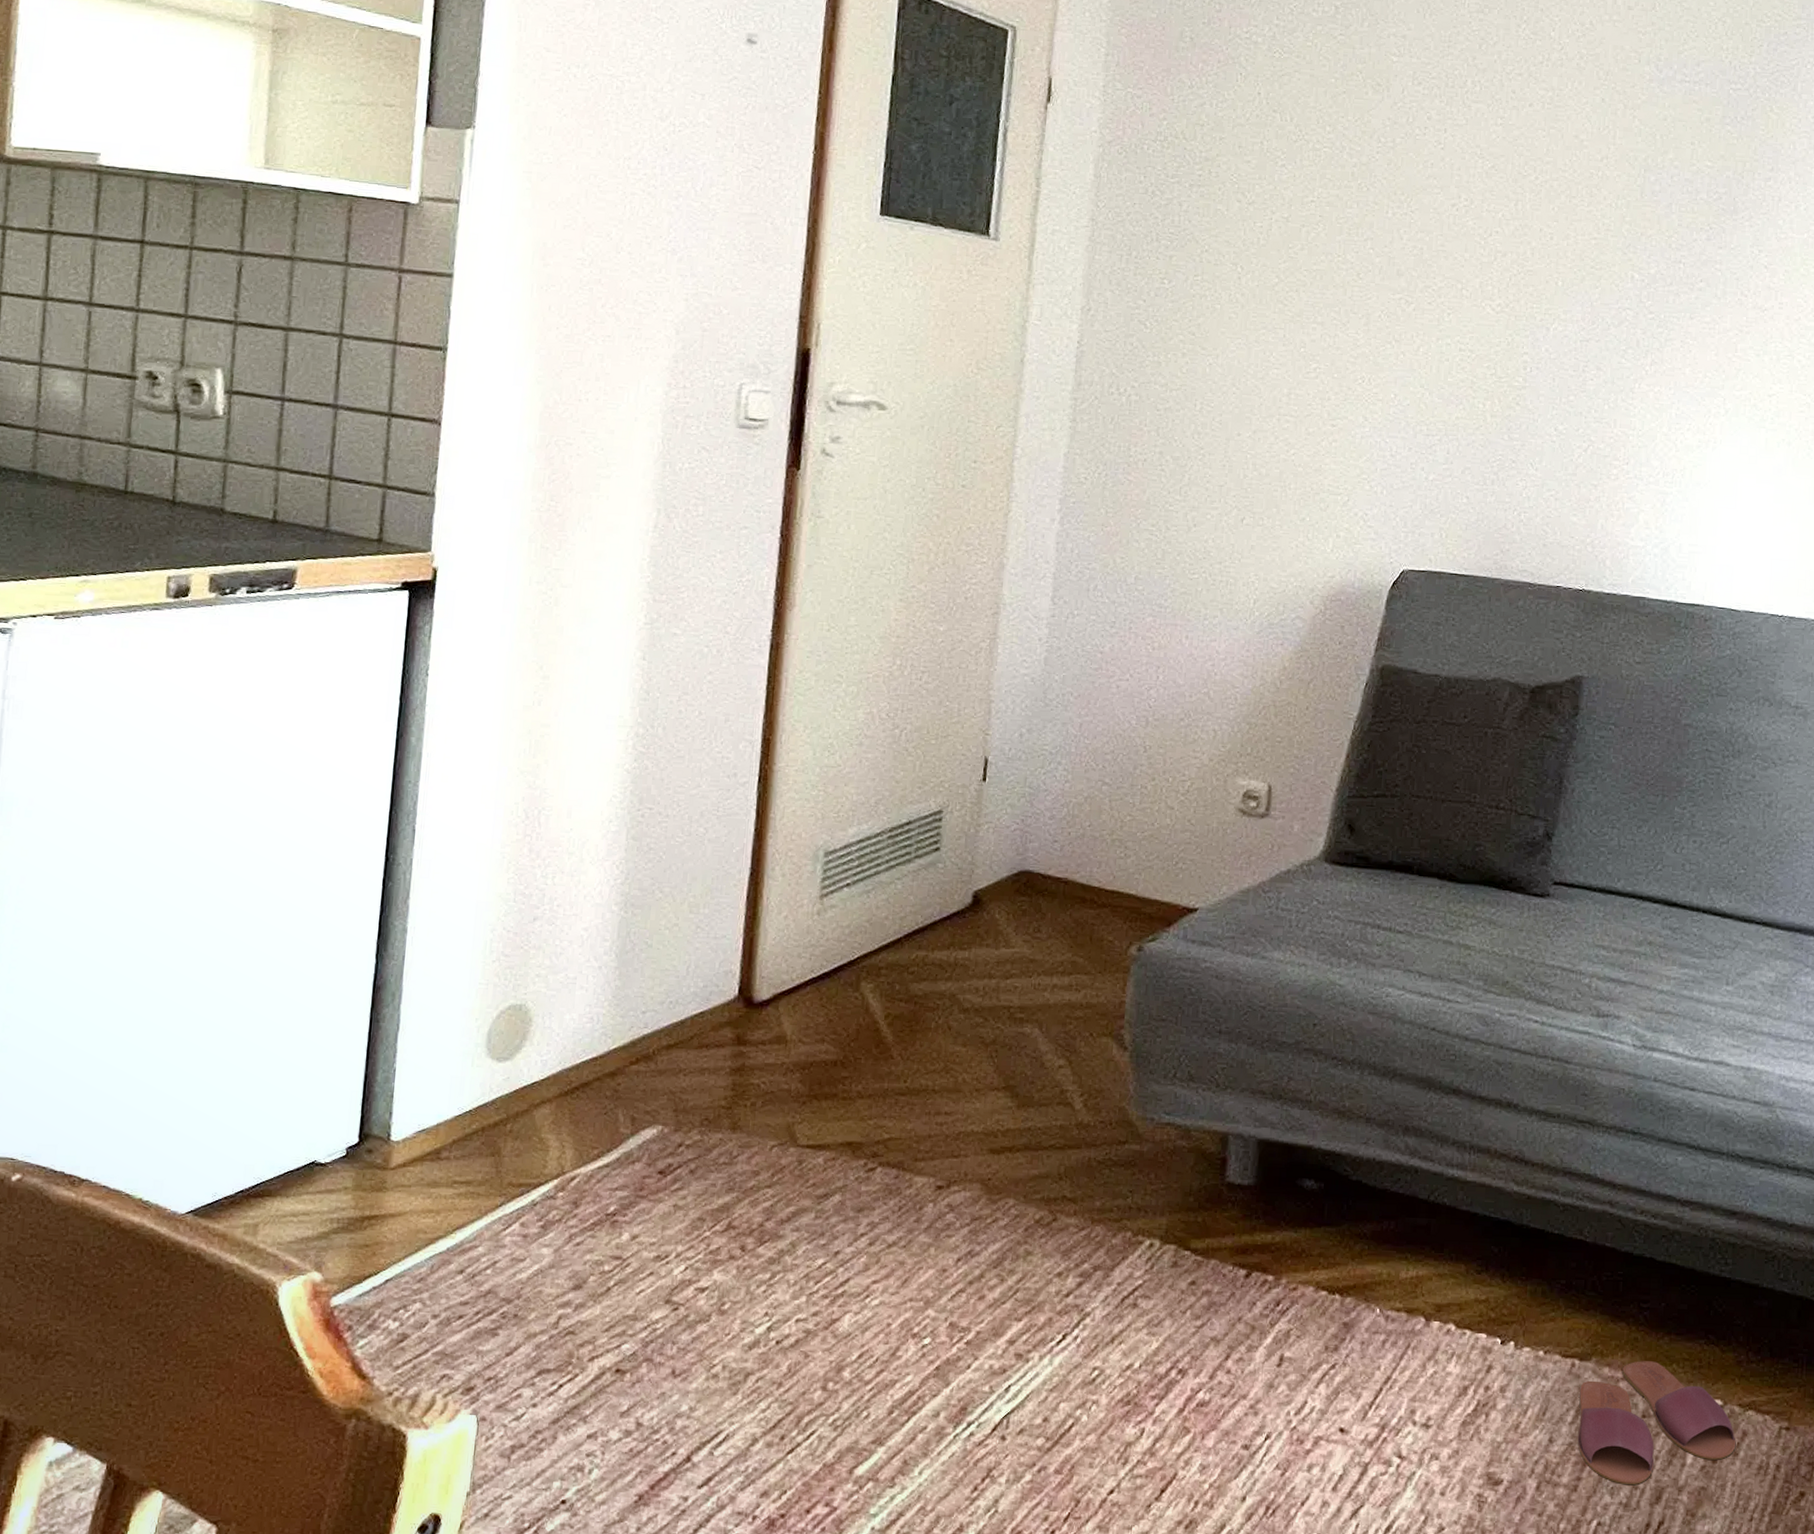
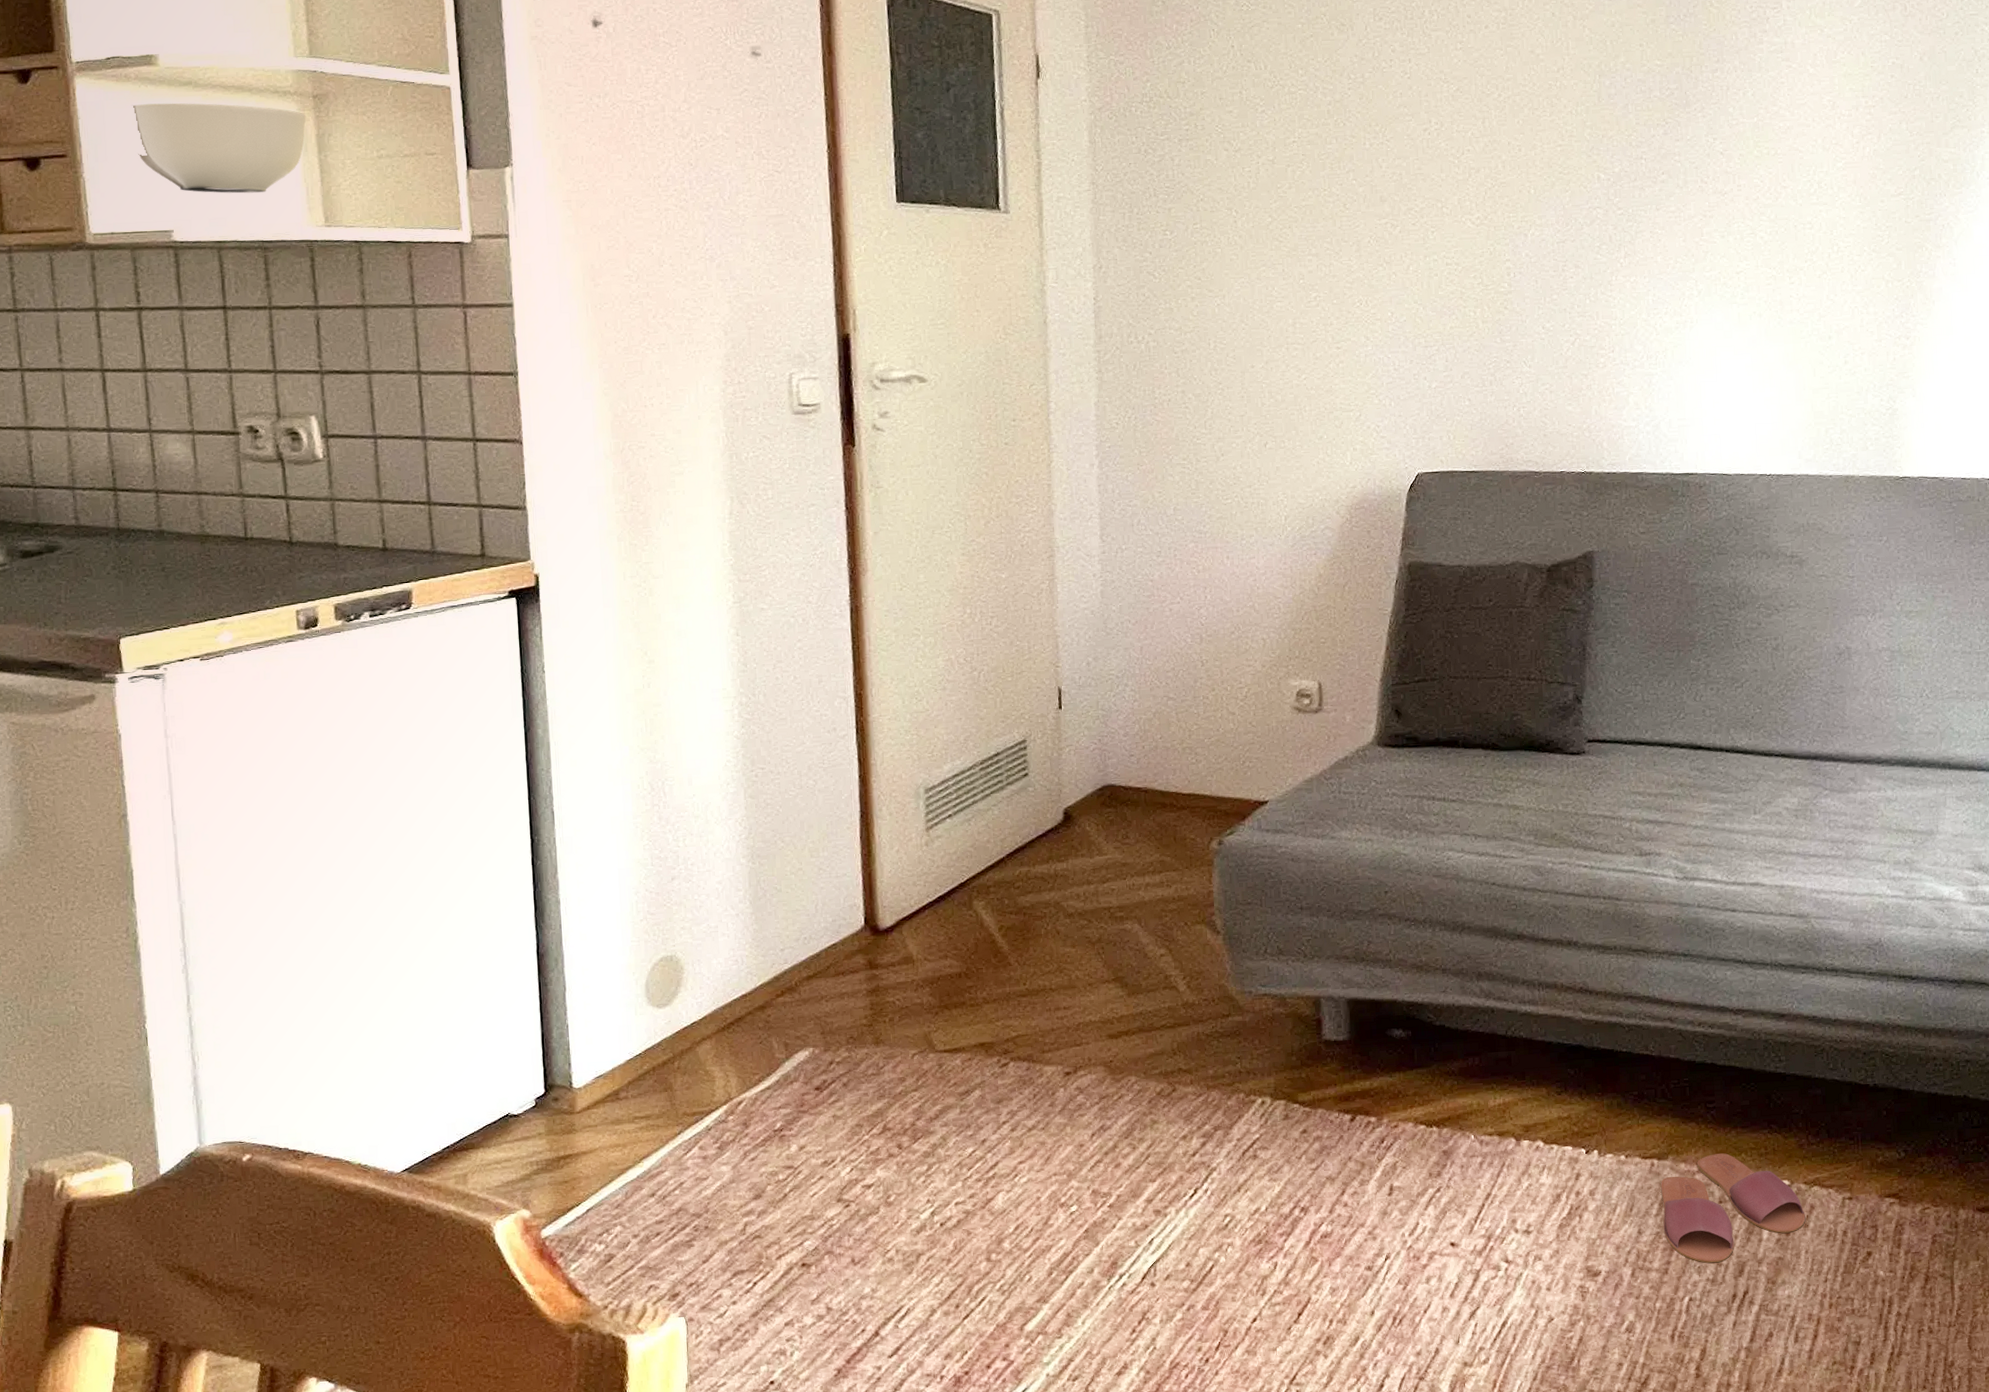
bowl: none [76,16,262,125] -> present [132,103,306,194]

